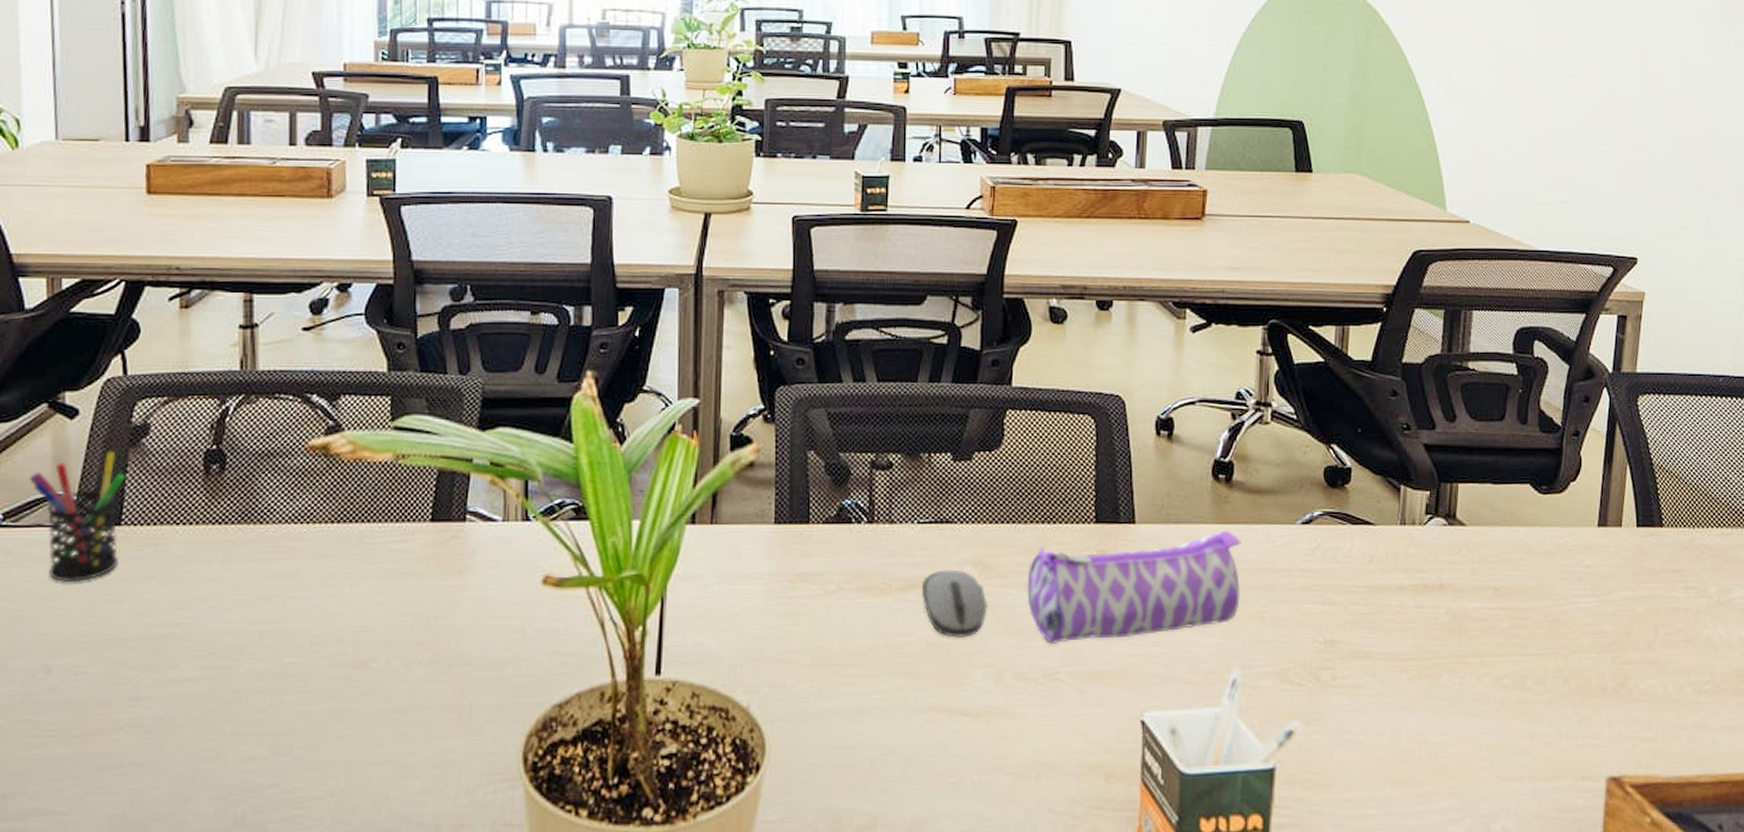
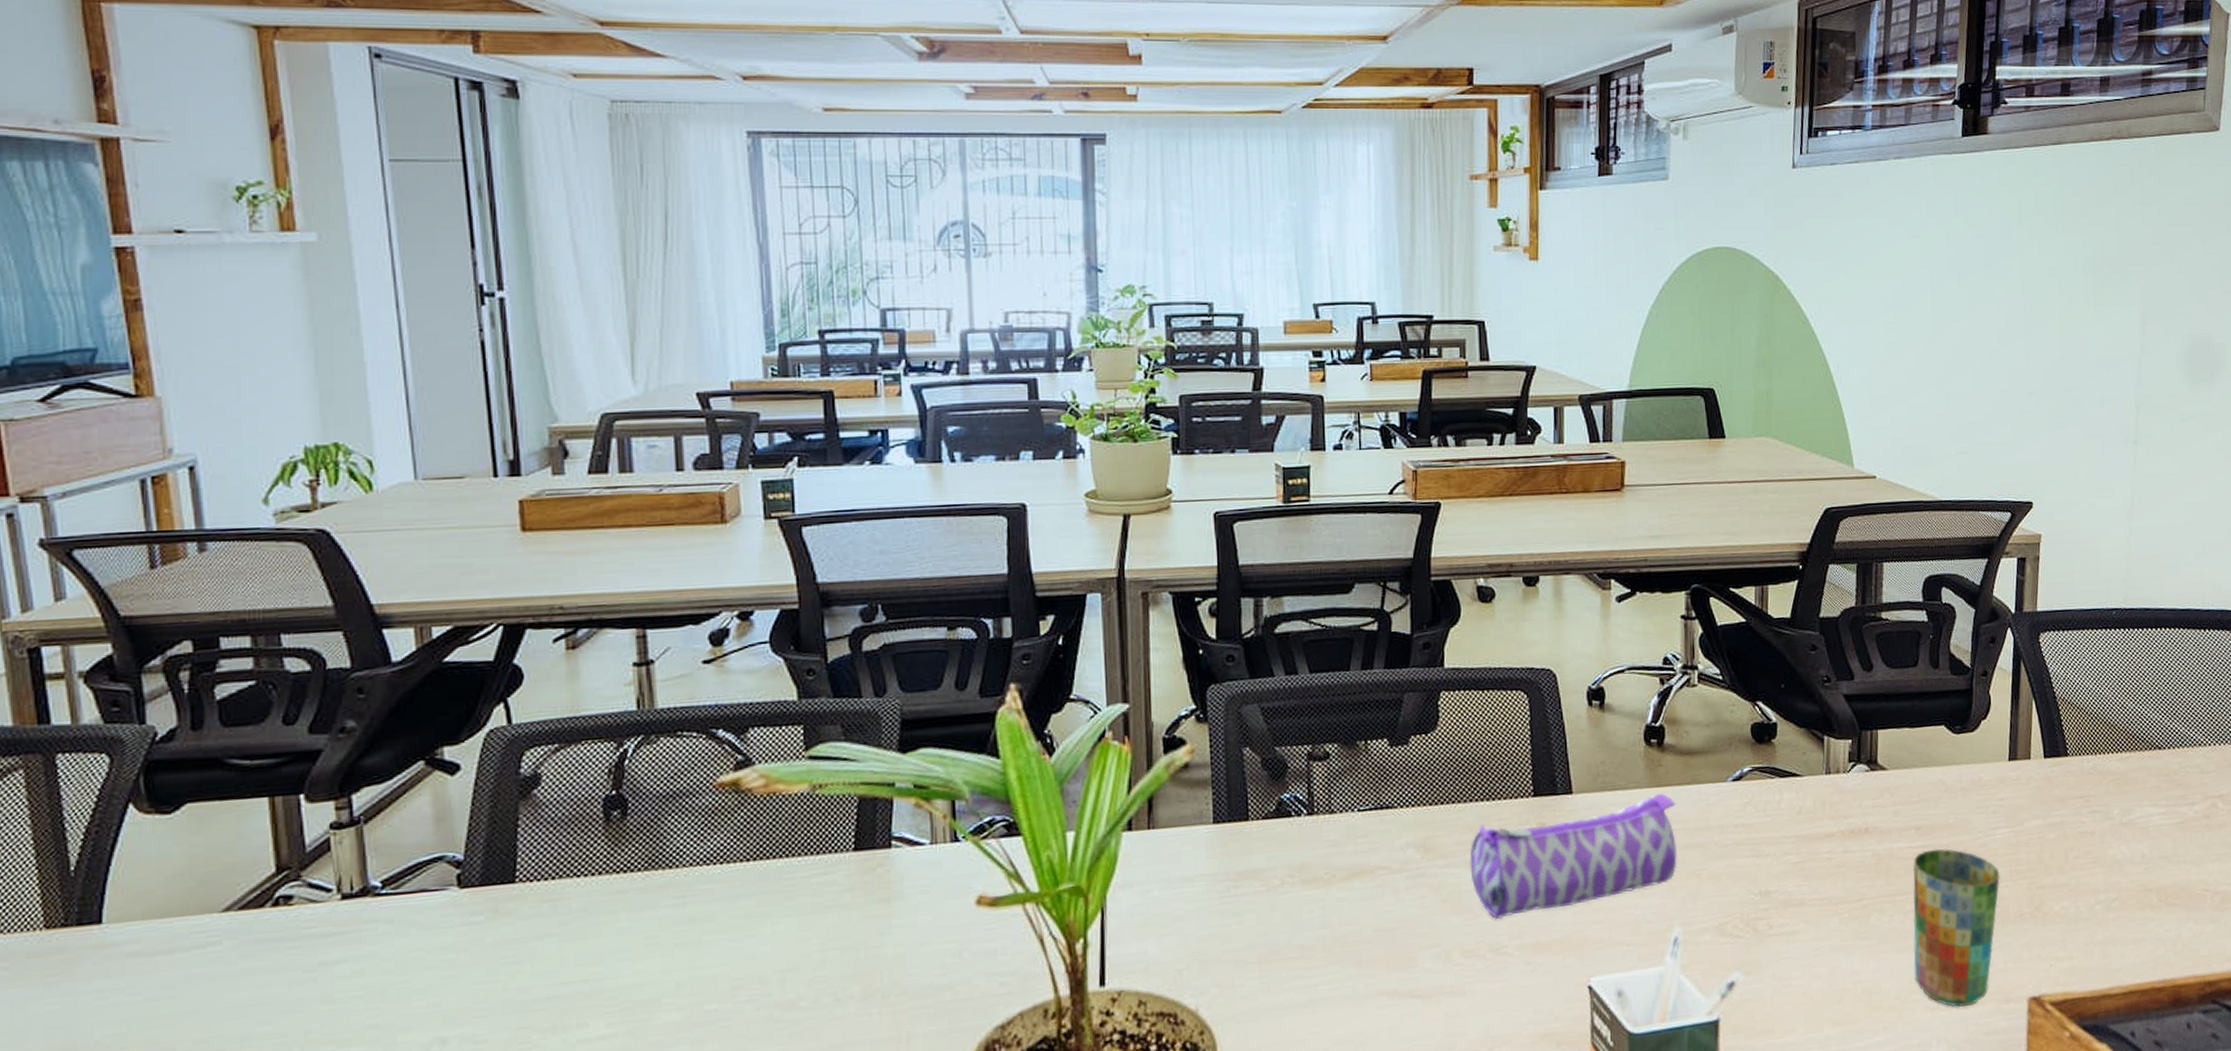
pen holder: present [29,451,126,583] -> none [409,805,517,948]
computer mouse: present [921,569,987,638] -> none [1365,854,1432,922]
cup: none [1484,612,1582,780] -> present [1912,849,2000,1007]

